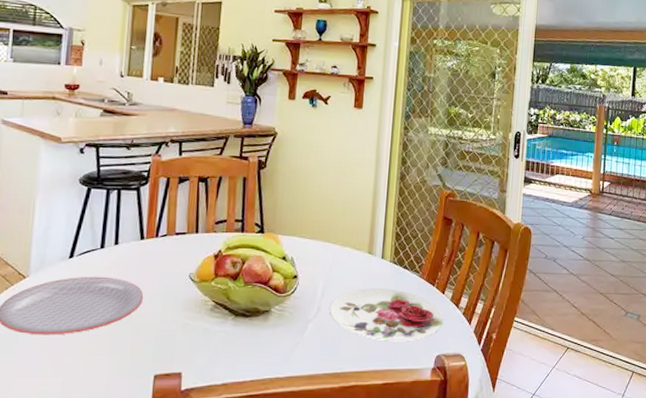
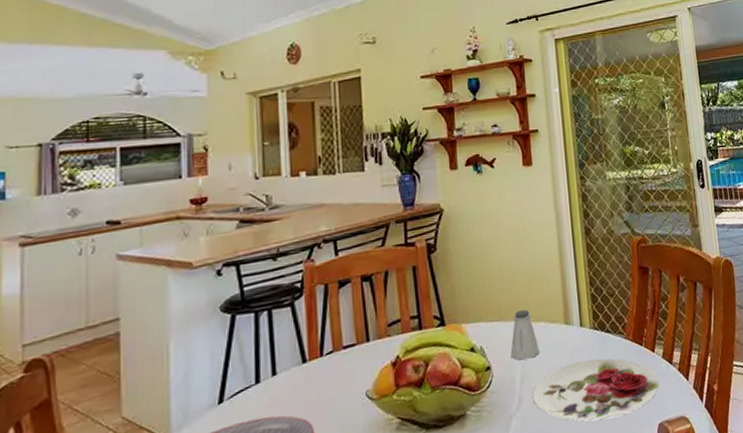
saltshaker: none [316,233,343,276] -> present [510,309,540,360]

